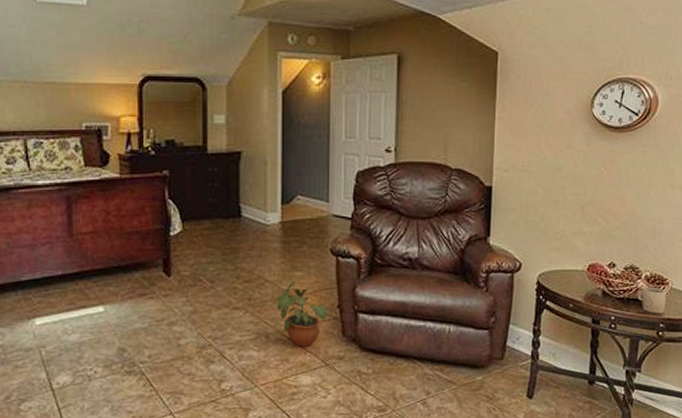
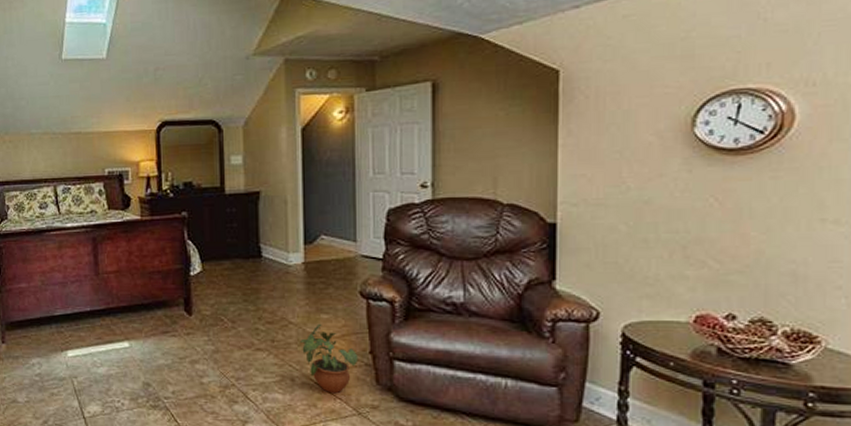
mug: present [636,286,667,314] -> none [770,345,818,380]

